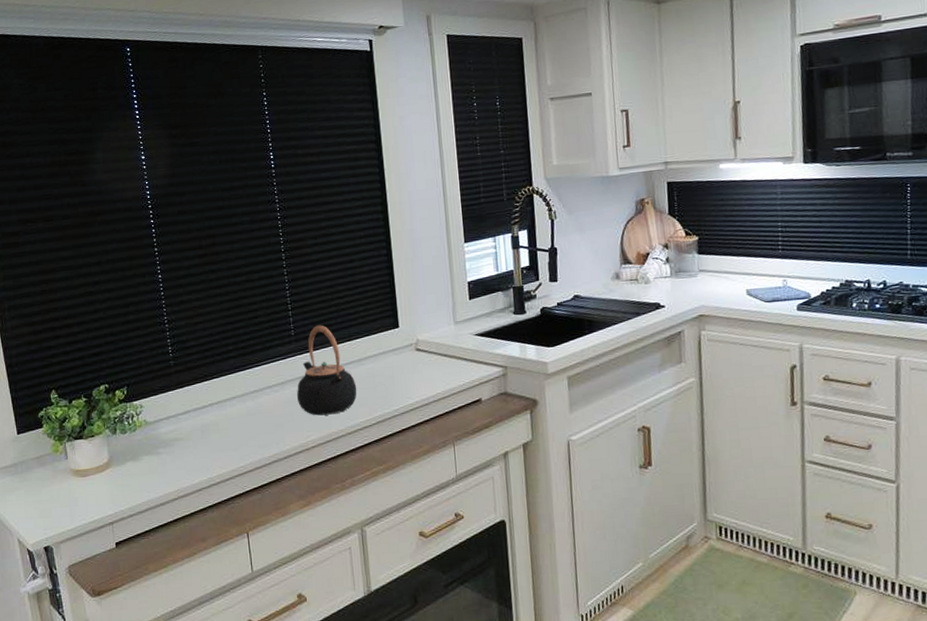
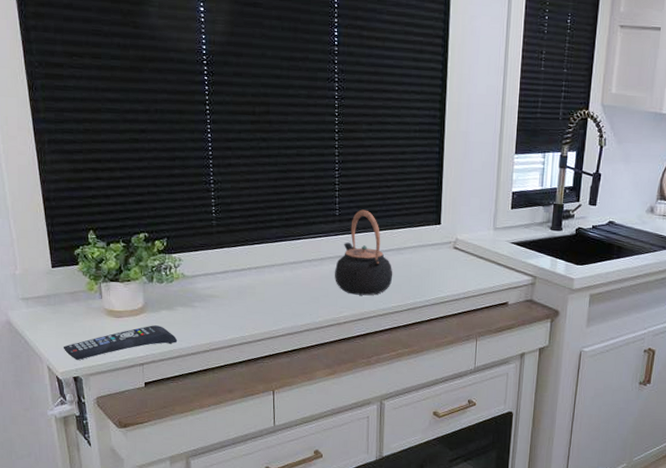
remote control: none [32,479,146,529] -> present [63,325,178,361]

